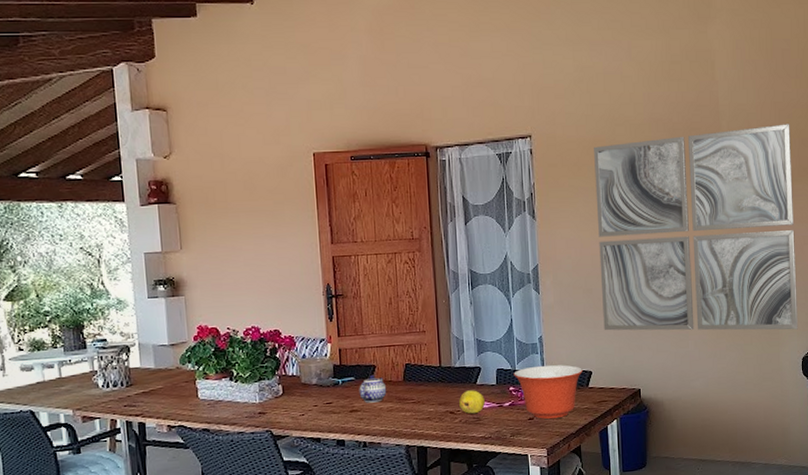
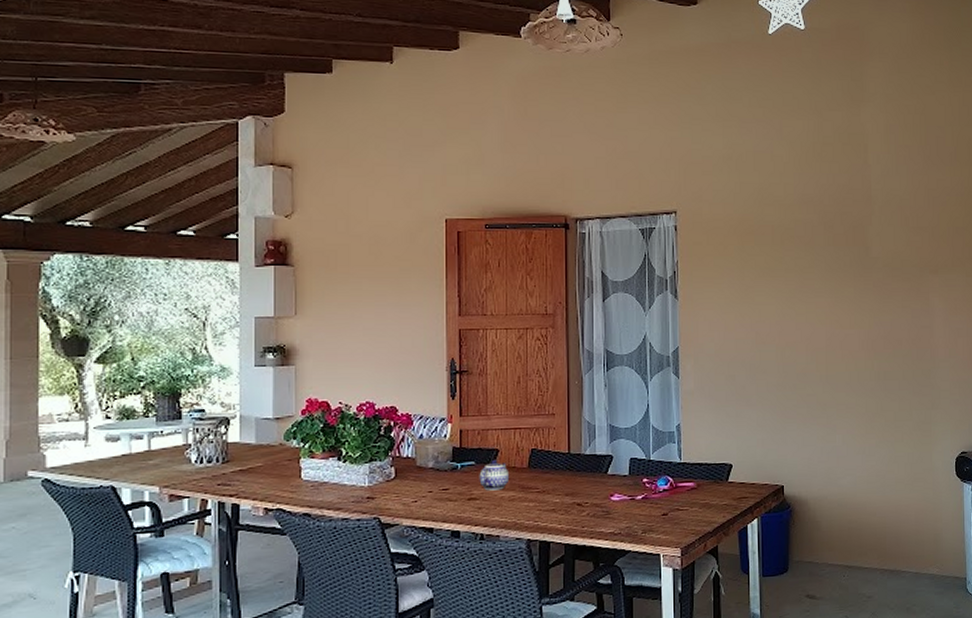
fruit: present [459,390,485,414] -> none [588,480,616,507]
mixing bowl: present [513,365,582,420] -> none [648,456,722,516]
wall art: present [594,124,799,331] -> none [741,211,952,428]

